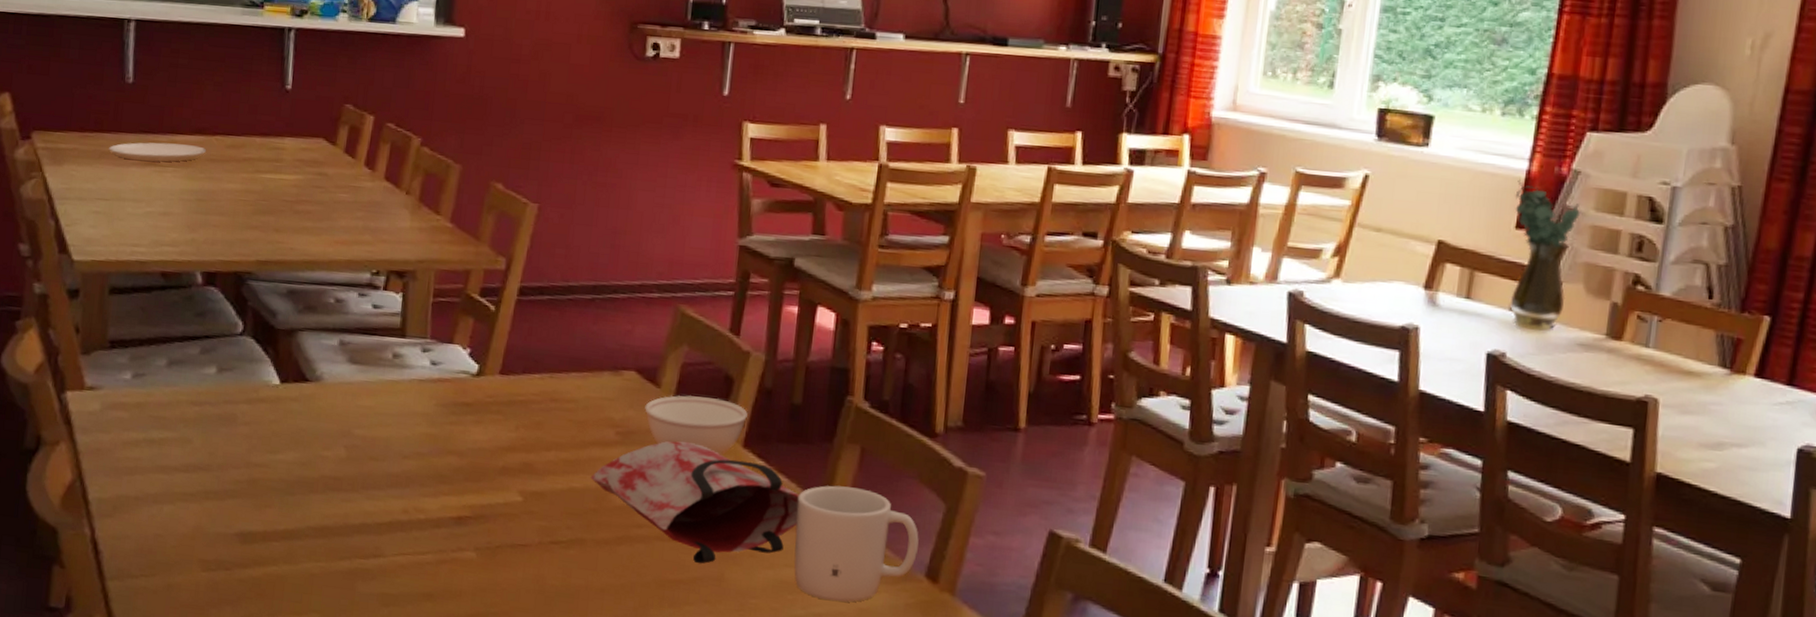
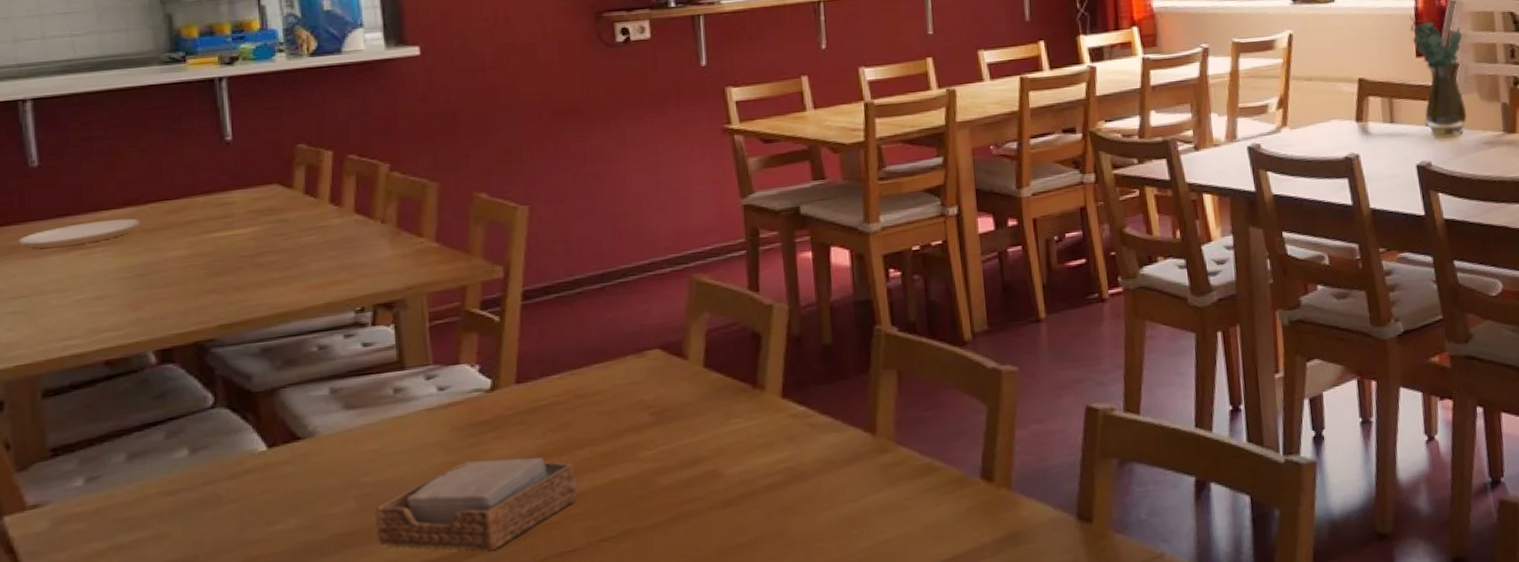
napkin holder: none [359,436,539,526] -> present [375,457,578,551]
bag: present [590,441,799,564] -> none [631,405,849,523]
bowl: present [644,395,748,456] -> none [675,356,781,416]
mug: present [793,485,919,602] -> none [844,409,970,526]

